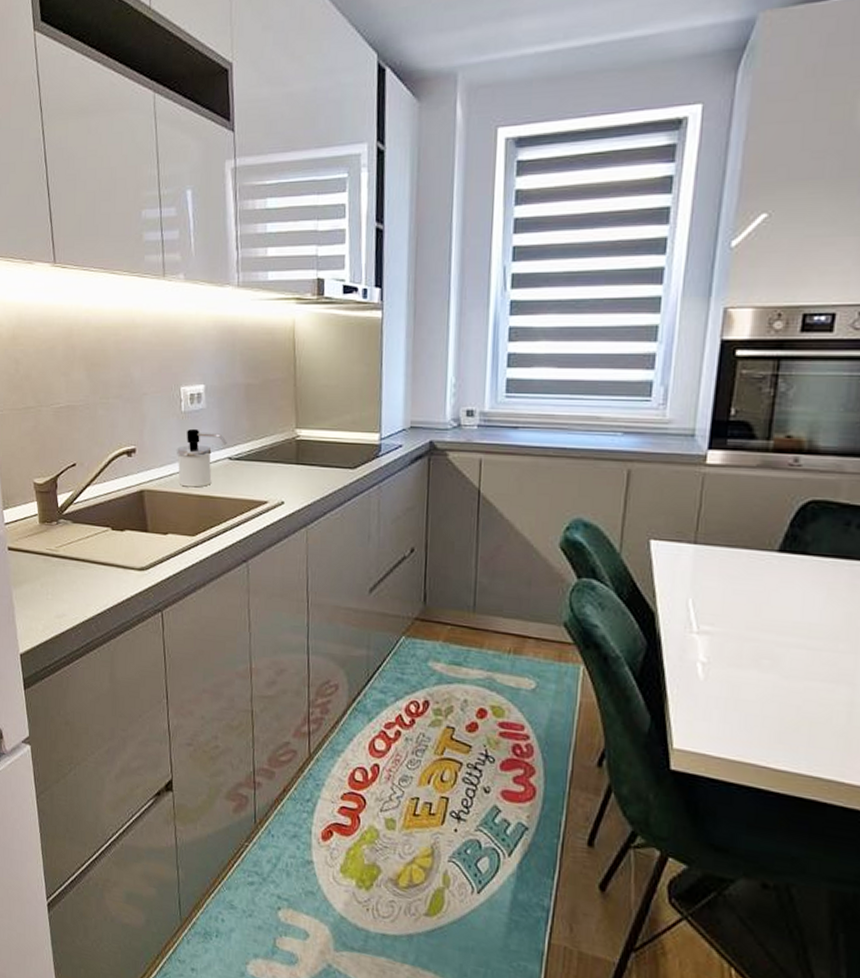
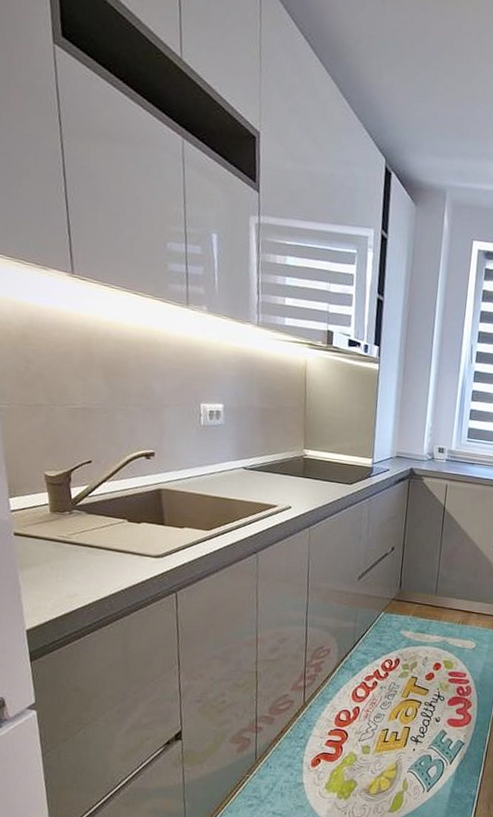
soap dispenser: present [176,428,227,488] -> none [194,440,243,491]

